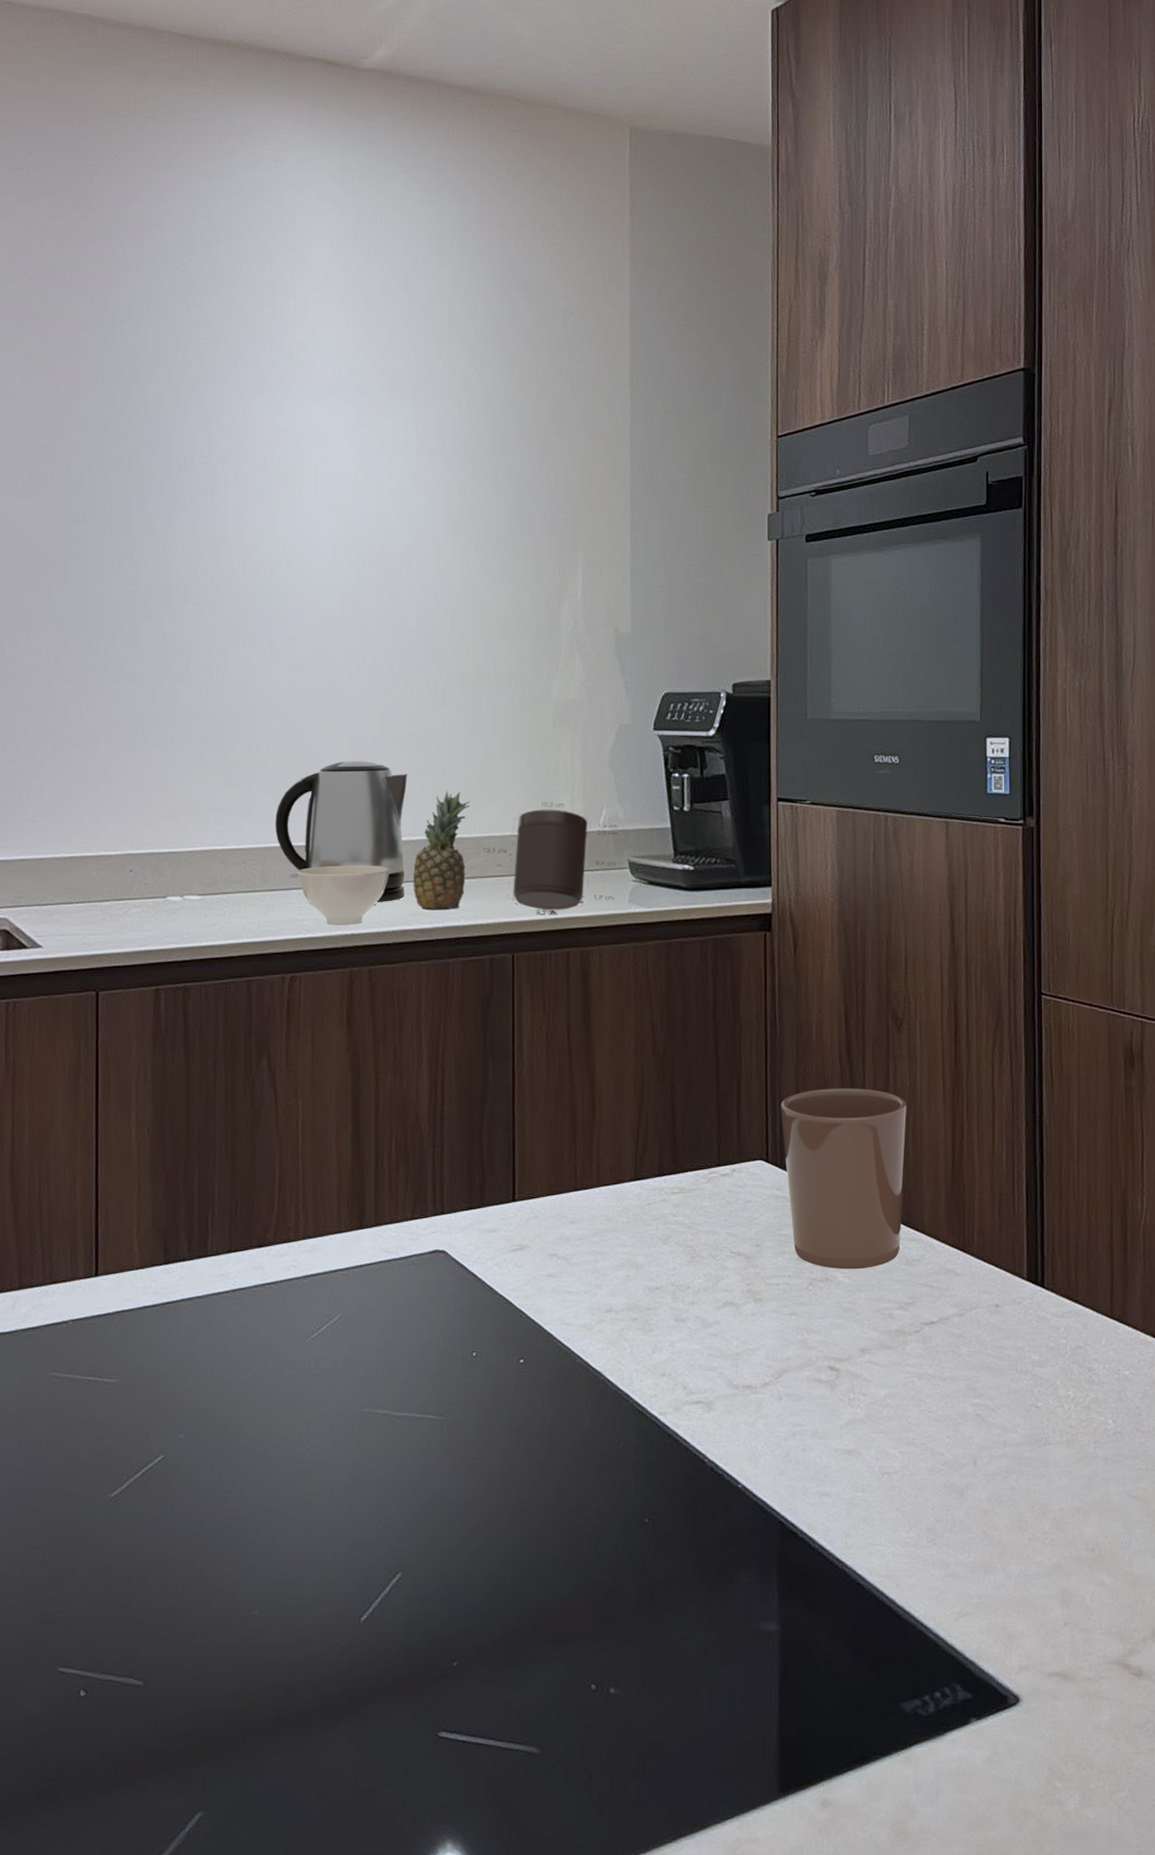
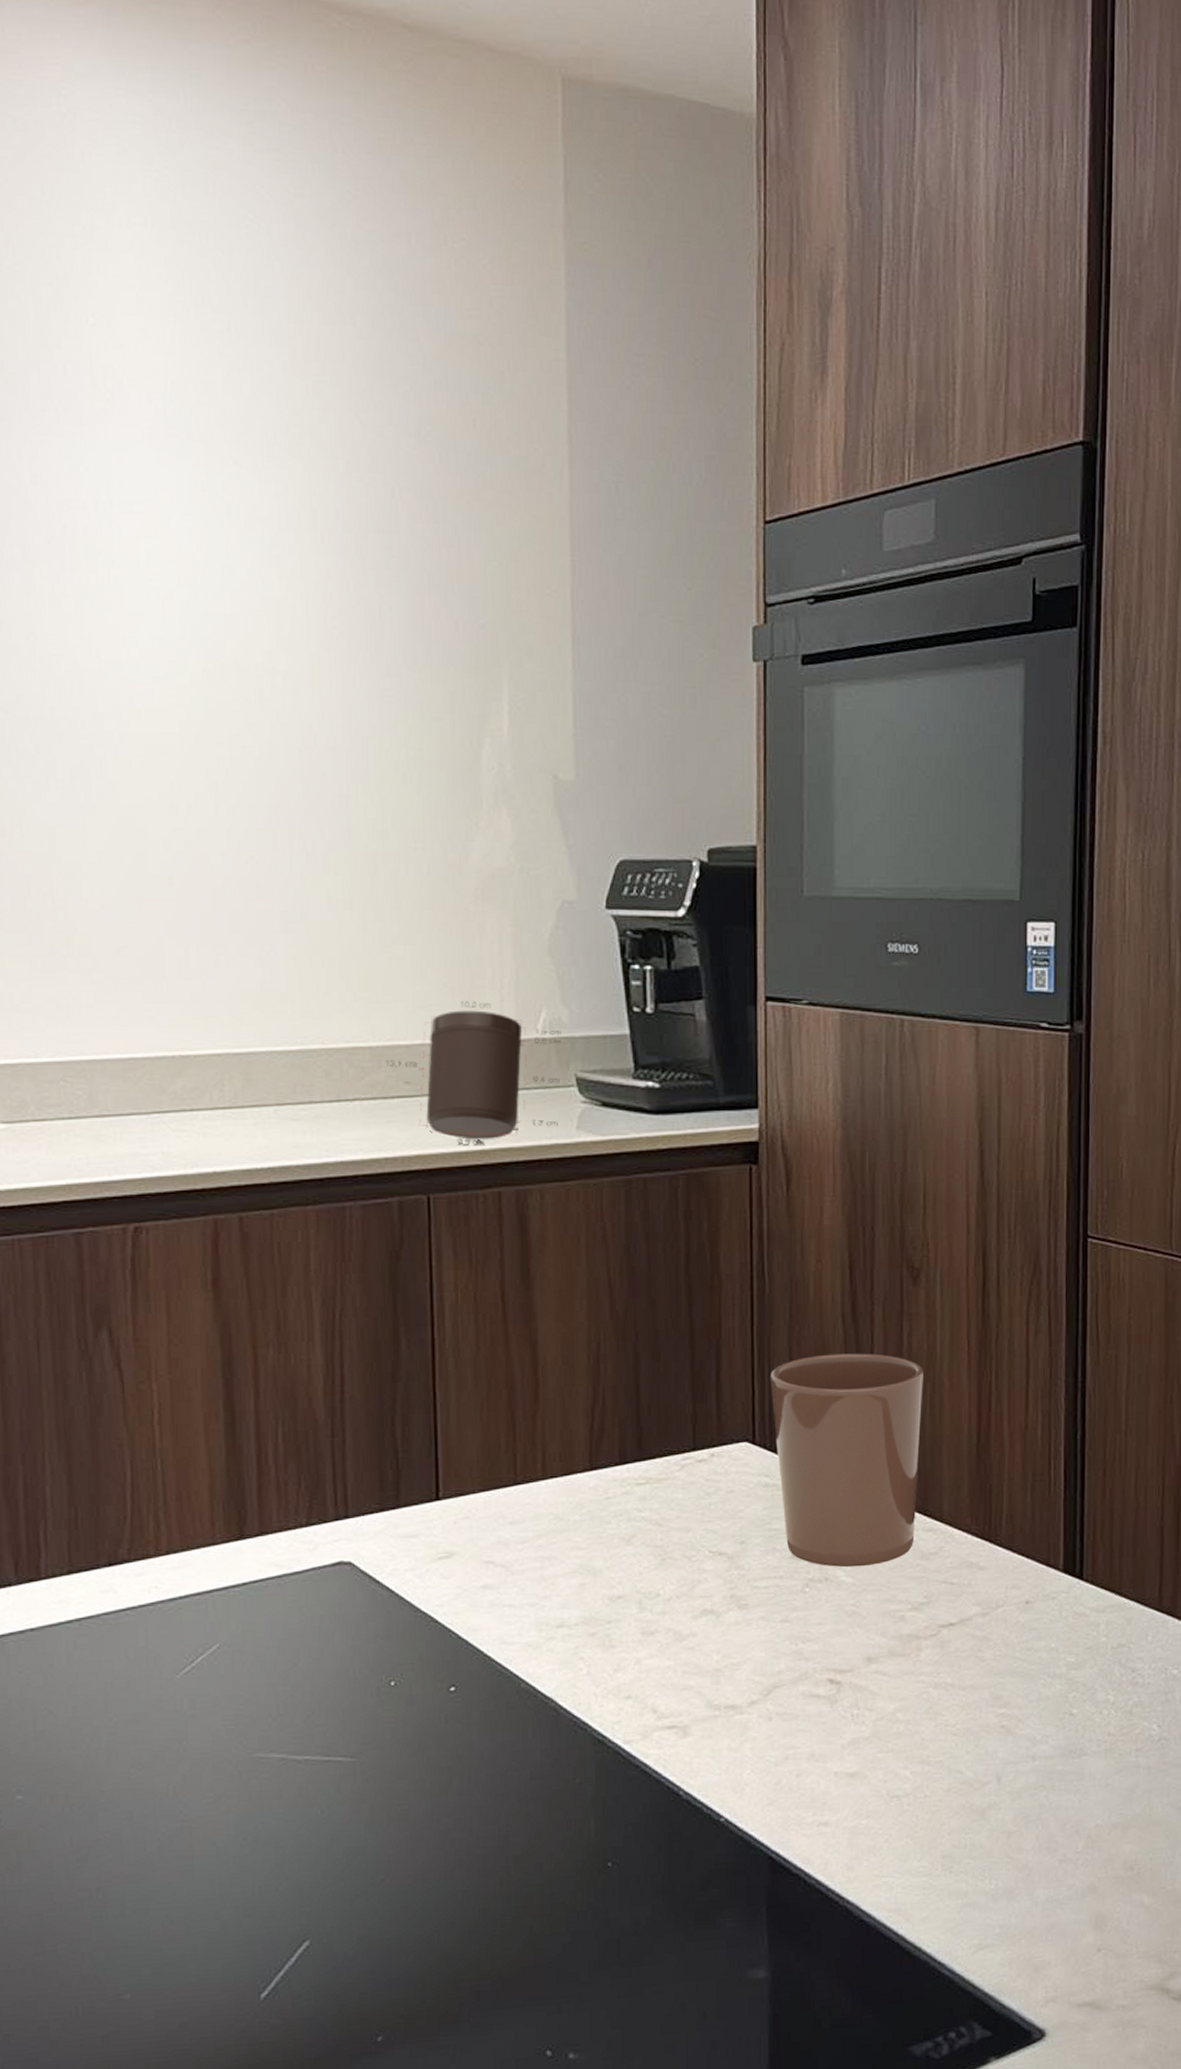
kettle: present [275,760,408,902] -> none [102,945,283,1131]
bowl: present [297,865,390,925] -> none [136,1082,262,1161]
fruit: present [412,790,471,911] -> none [292,985,367,1141]

